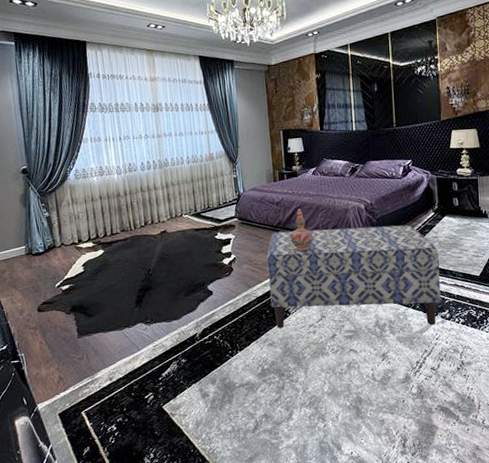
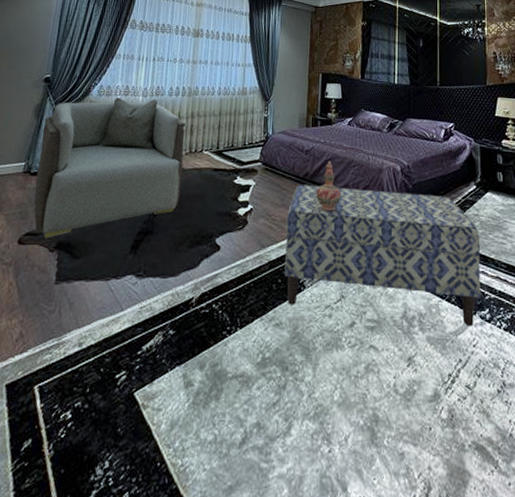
armchair: none [32,176,170,305] -> present [34,97,186,238]

